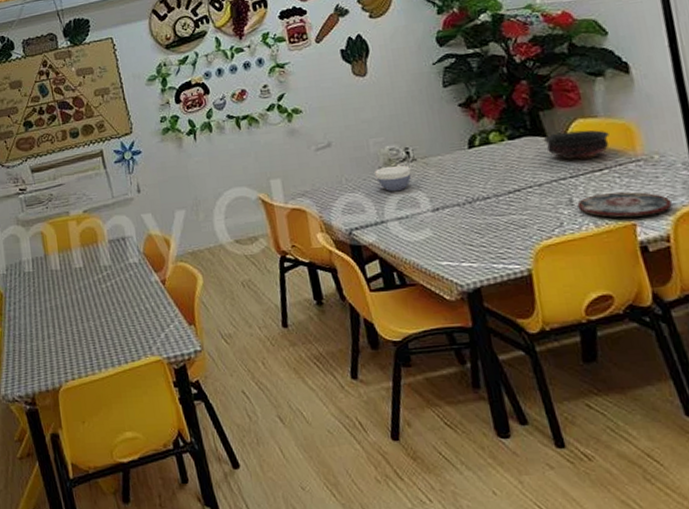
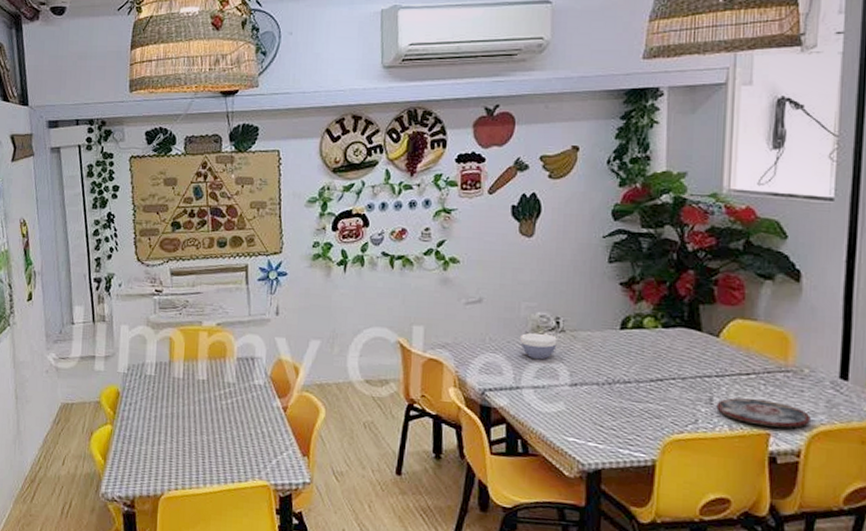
bowl: present [543,130,609,160] -> none [697,329,765,361]

